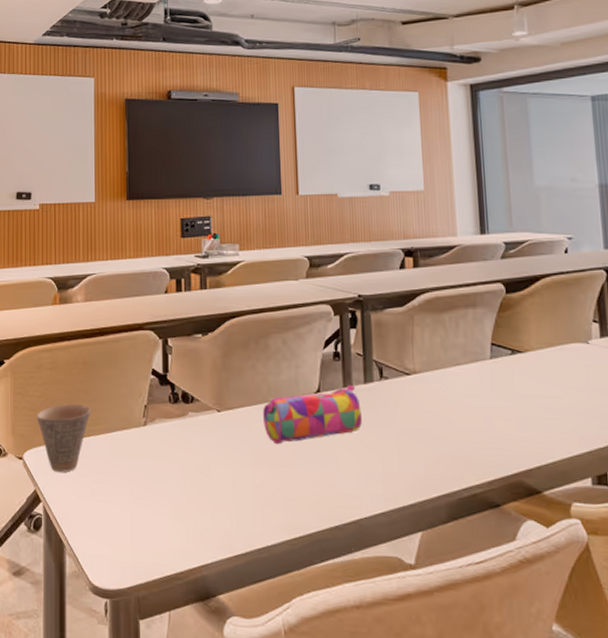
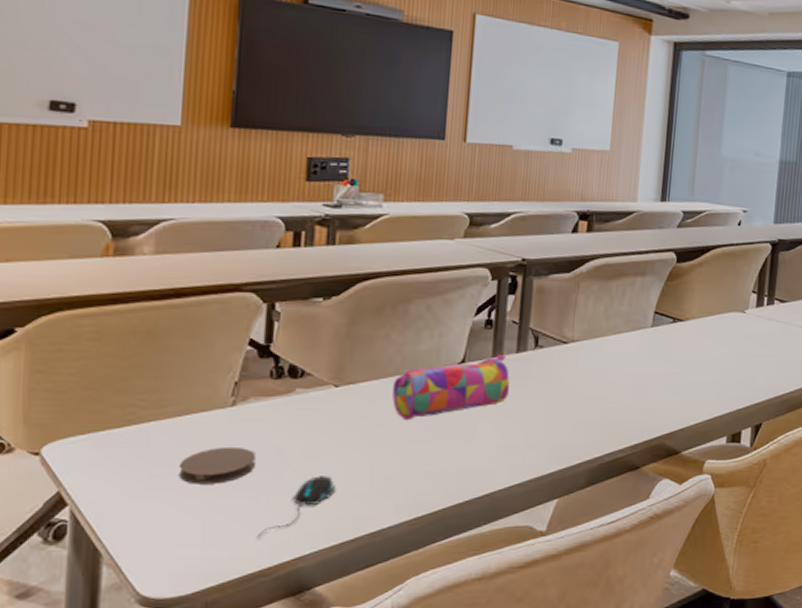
cup: present [37,404,91,472] -> none [67,383,155,467]
coaster: none [112,460,165,493] -> present [179,446,257,484]
mouse: none [171,491,227,544] -> present [258,476,336,538]

